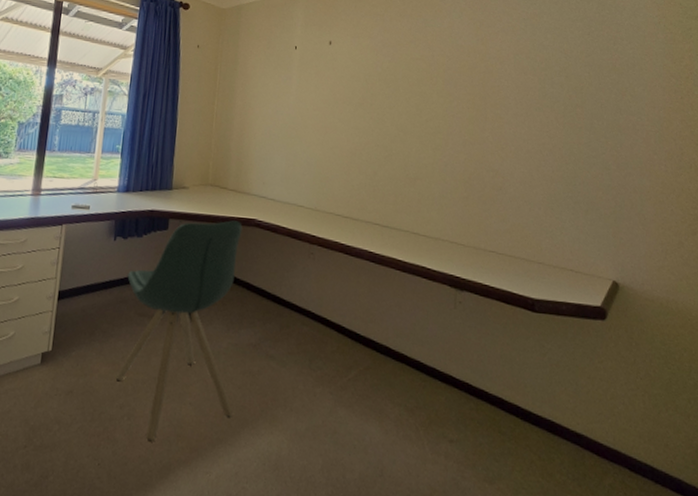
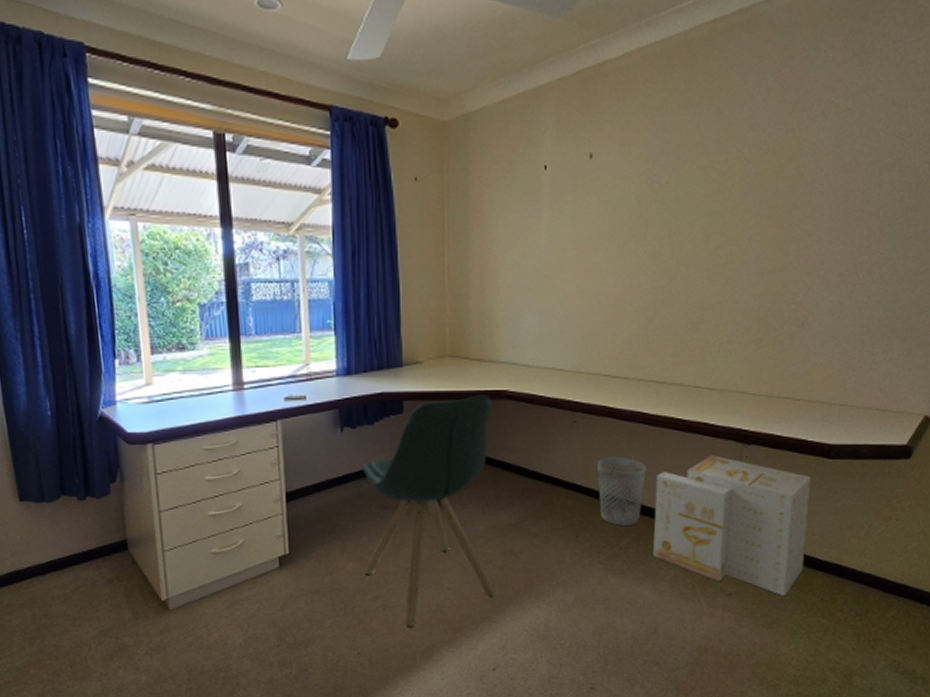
wastebasket: none [329,288,373,358] -> present [596,456,646,526]
product box: none [379,297,520,450] -> present [653,455,811,597]

